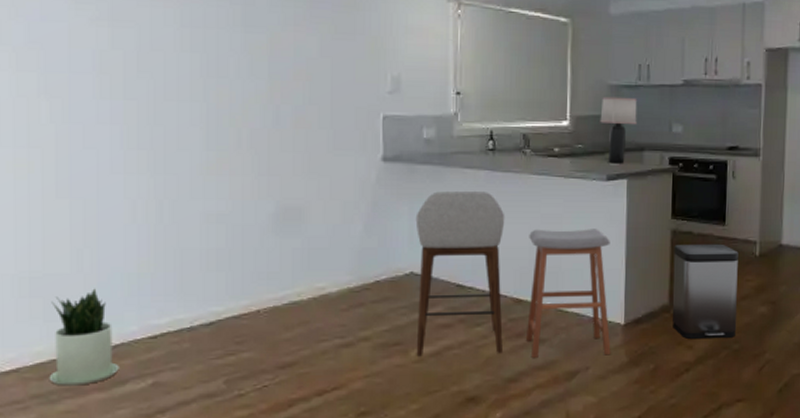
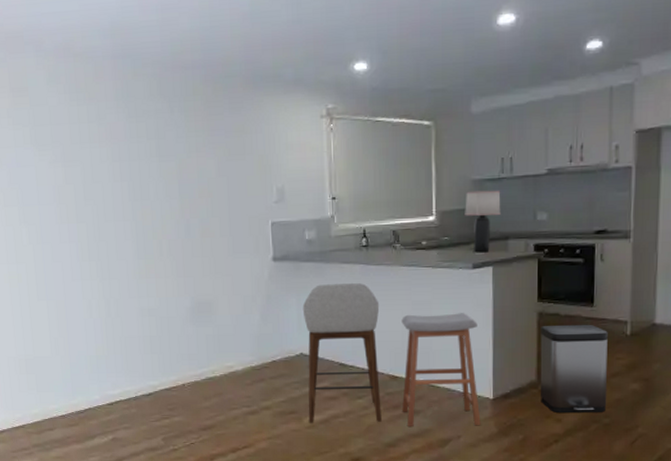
planter: present [49,288,119,386] -> none [41,367,89,439]

